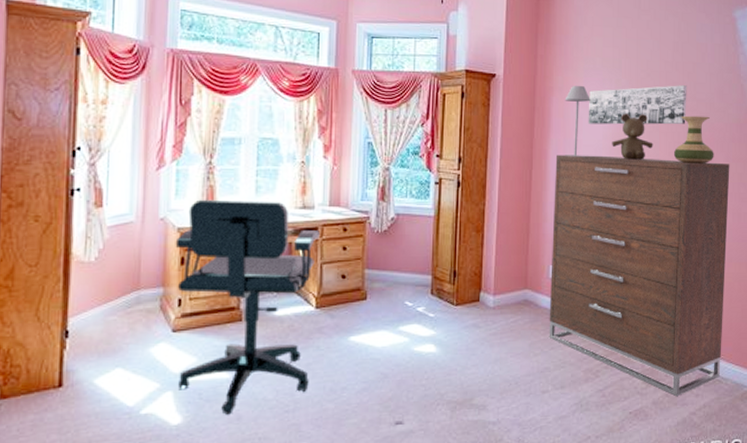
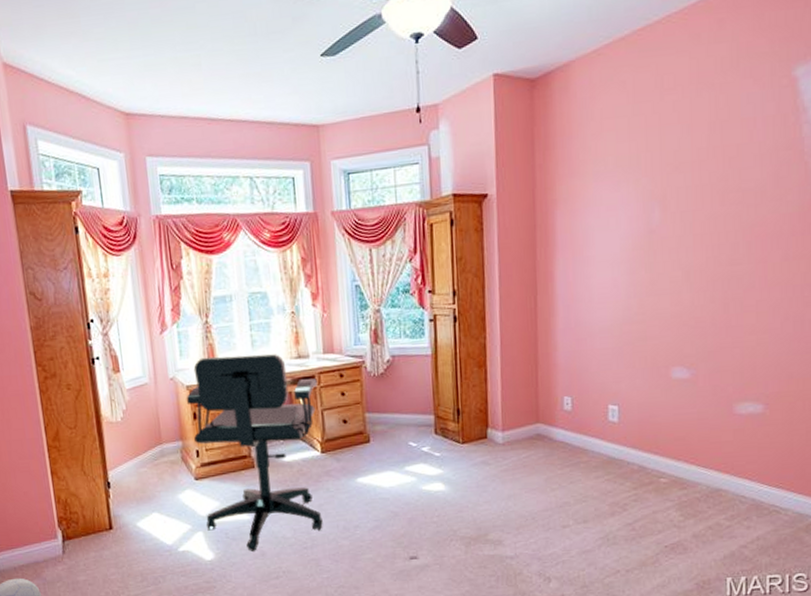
dresser: present [549,154,730,396] -> none [564,262,789,528]
table lamp: present [565,86,590,158] -> none [571,193,603,276]
wall art: present [588,85,687,125] -> none [600,174,729,236]
teddy bear: present [612,113,653,160] -> none [632,216,685,272]
vase: present [674,115,714,163] -> none [713,208,767,268]

